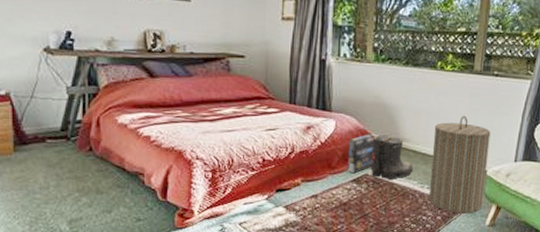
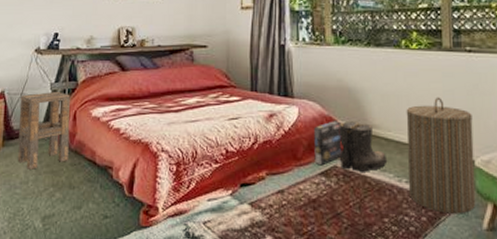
side table: none [30,95,93,175] -> present [17,91,71,170]

